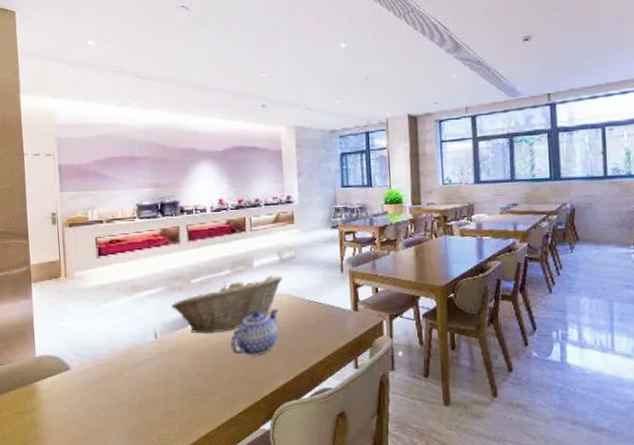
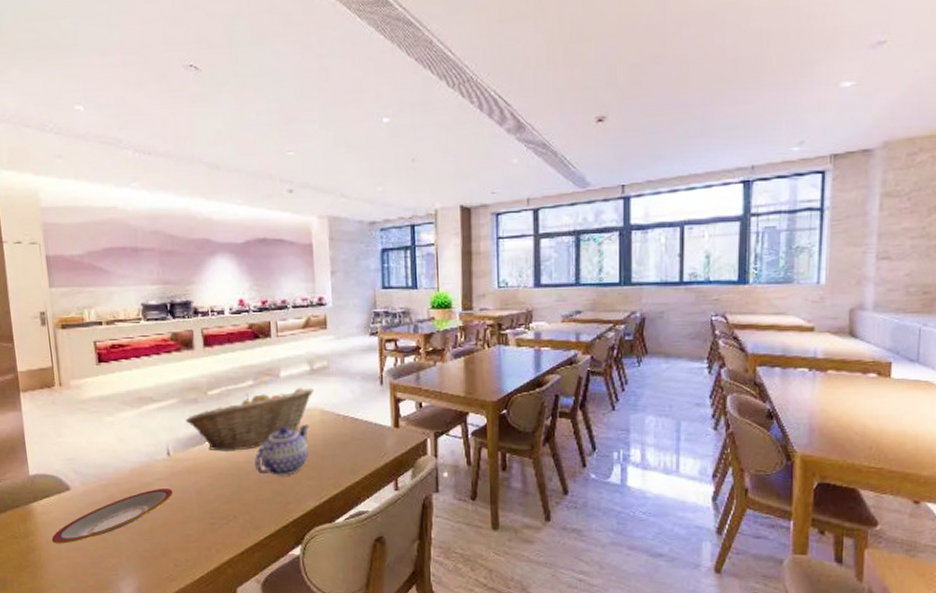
plate: none [52,368,159,419] -> present [51,489,173,544]

